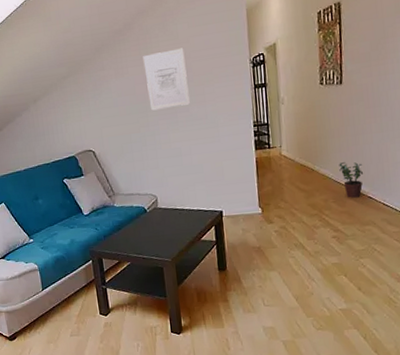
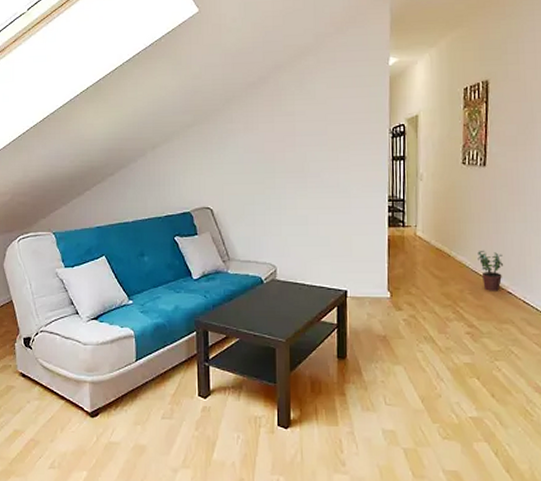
wall art: present [143,48,190,111] -> none [275,109,322,172]

